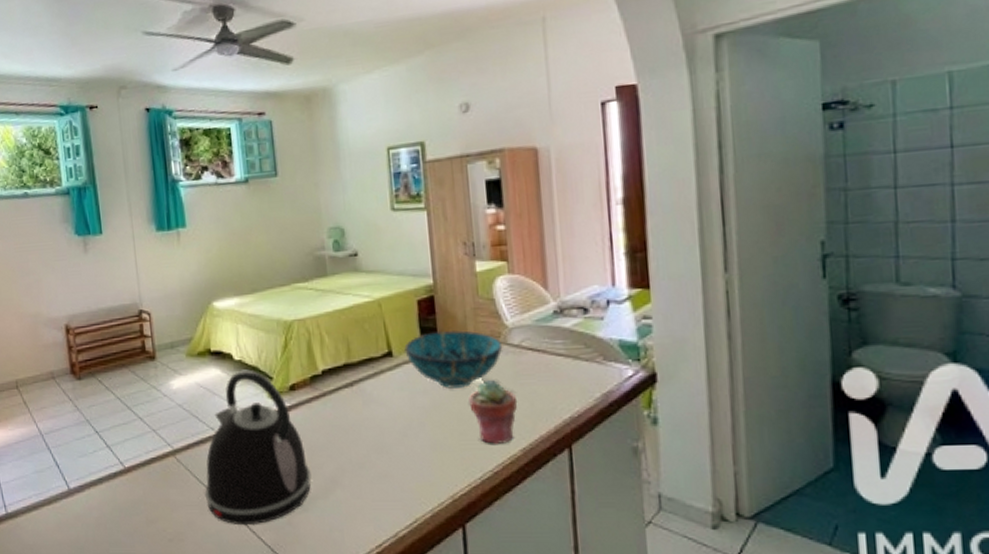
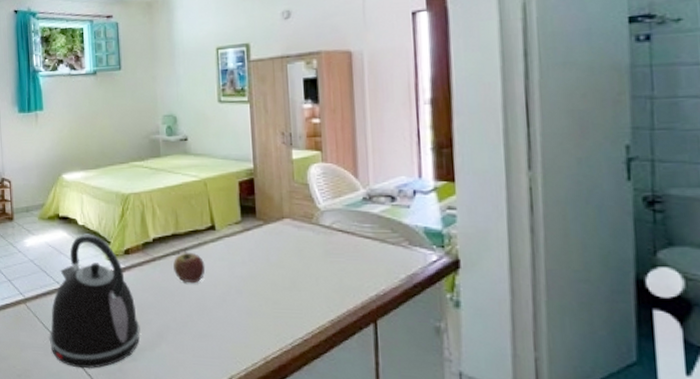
apple: none [346,380,383,419] -> present [173,249,206,284]
decorative bowl: present [404,330,503,388] -> none [226,210,315,262]
potted succulent: present [469,380,518,444] -> none [282,256,328,315]

